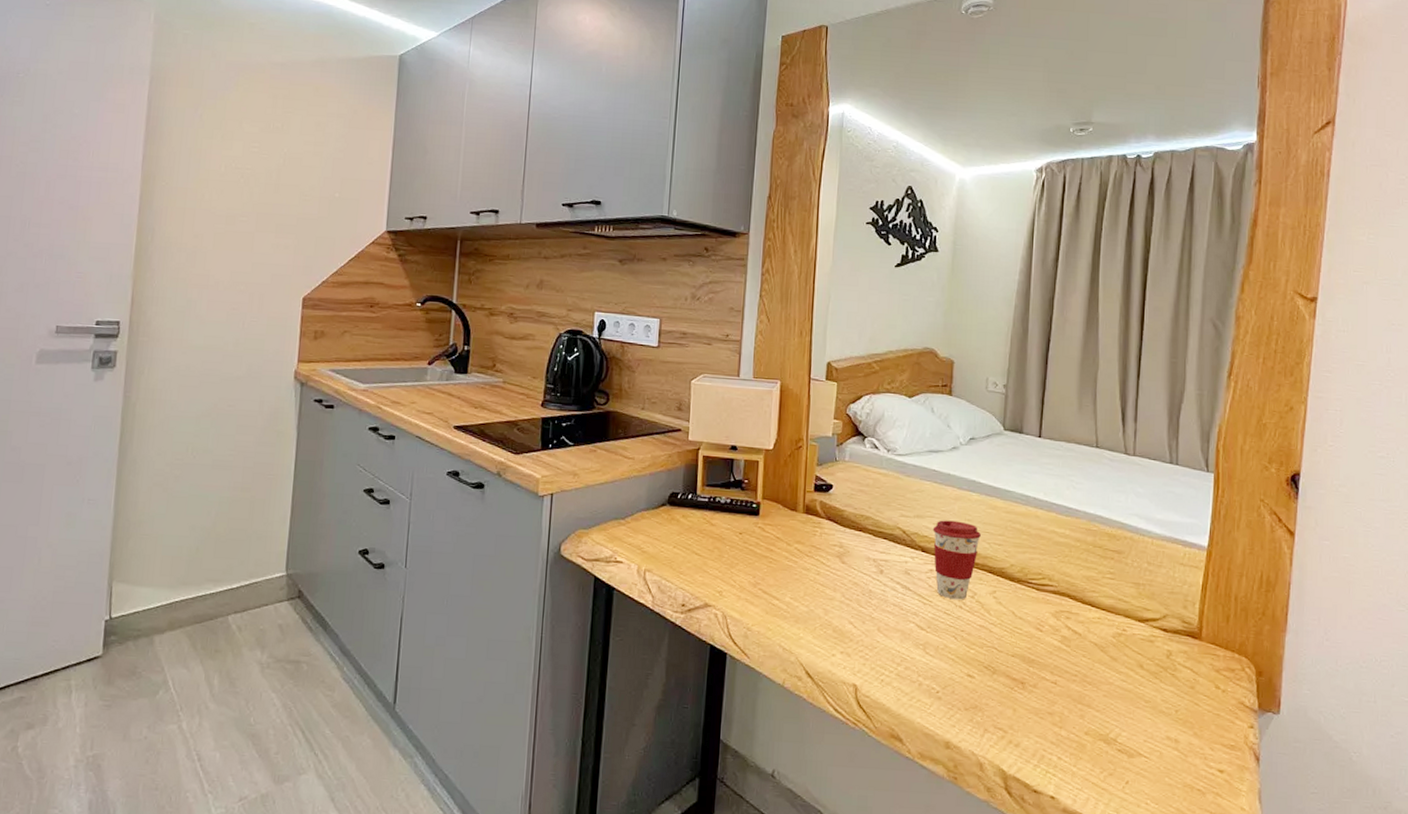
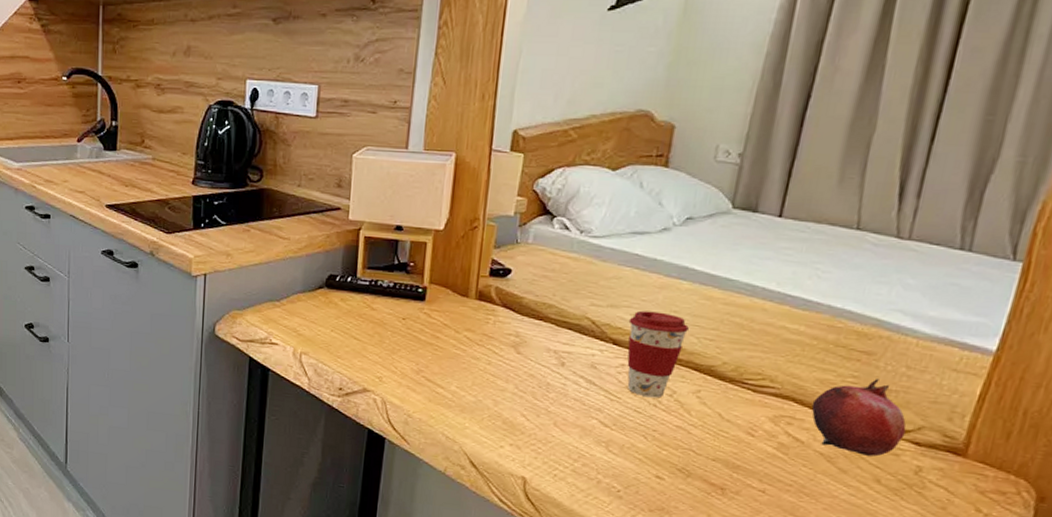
fruit: none [1083,574,1155,644] -> present [811,379,907,457]

